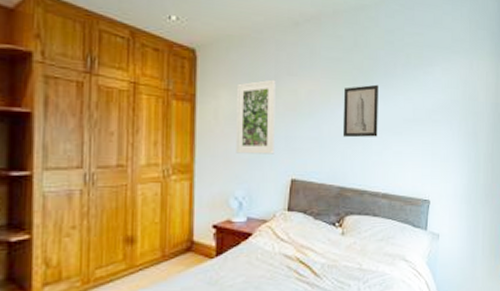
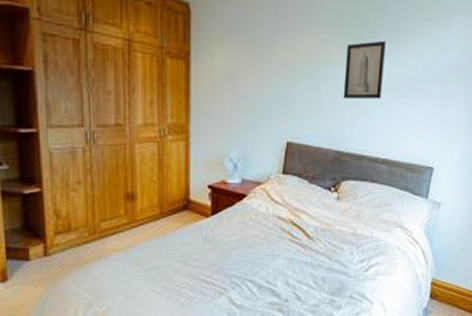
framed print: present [236,79,276,154] -> none [231,35,273,116]

